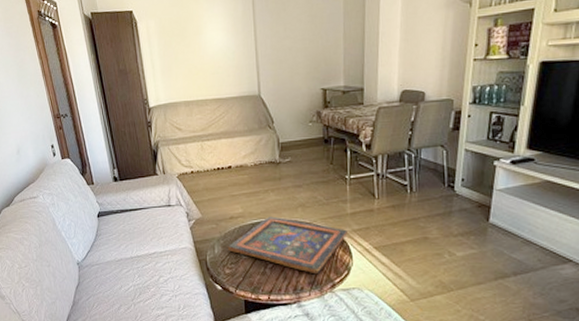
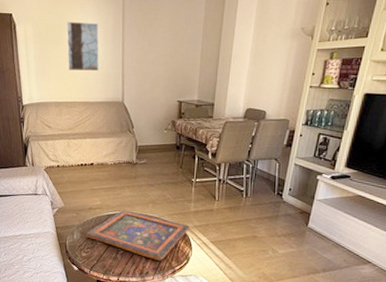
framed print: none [191,11,230,66] -> present [66,21,99,72]

